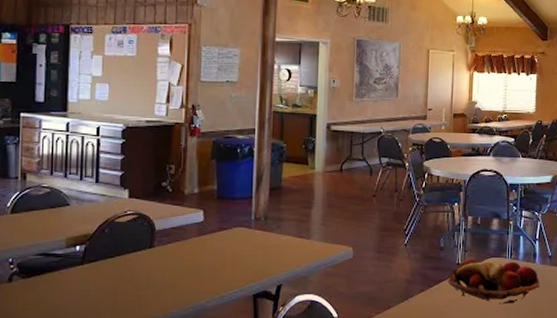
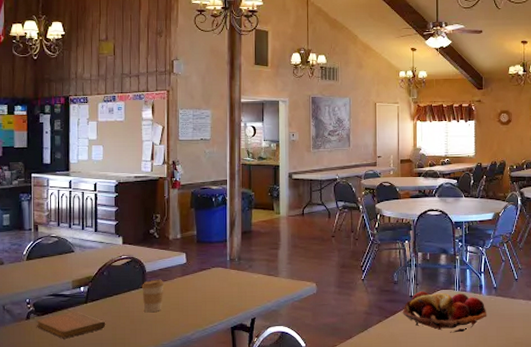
notebook: none [20,274,105,305] -> present [36,312,106,339]
coffee cup: none [150,239,177,277] -> present [142,279,164,313]

